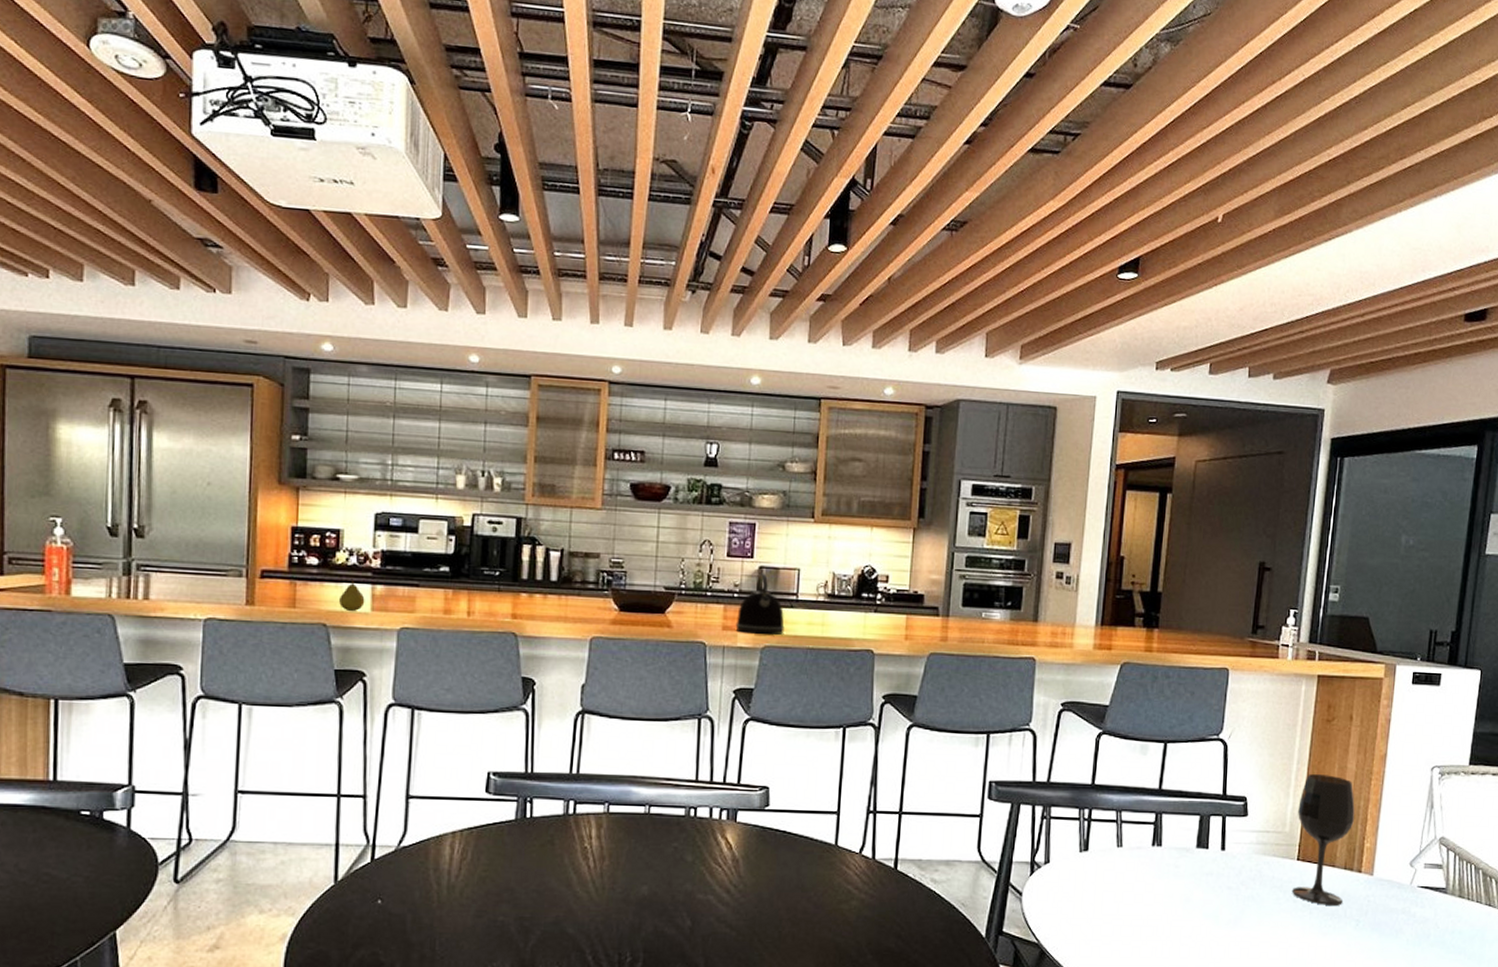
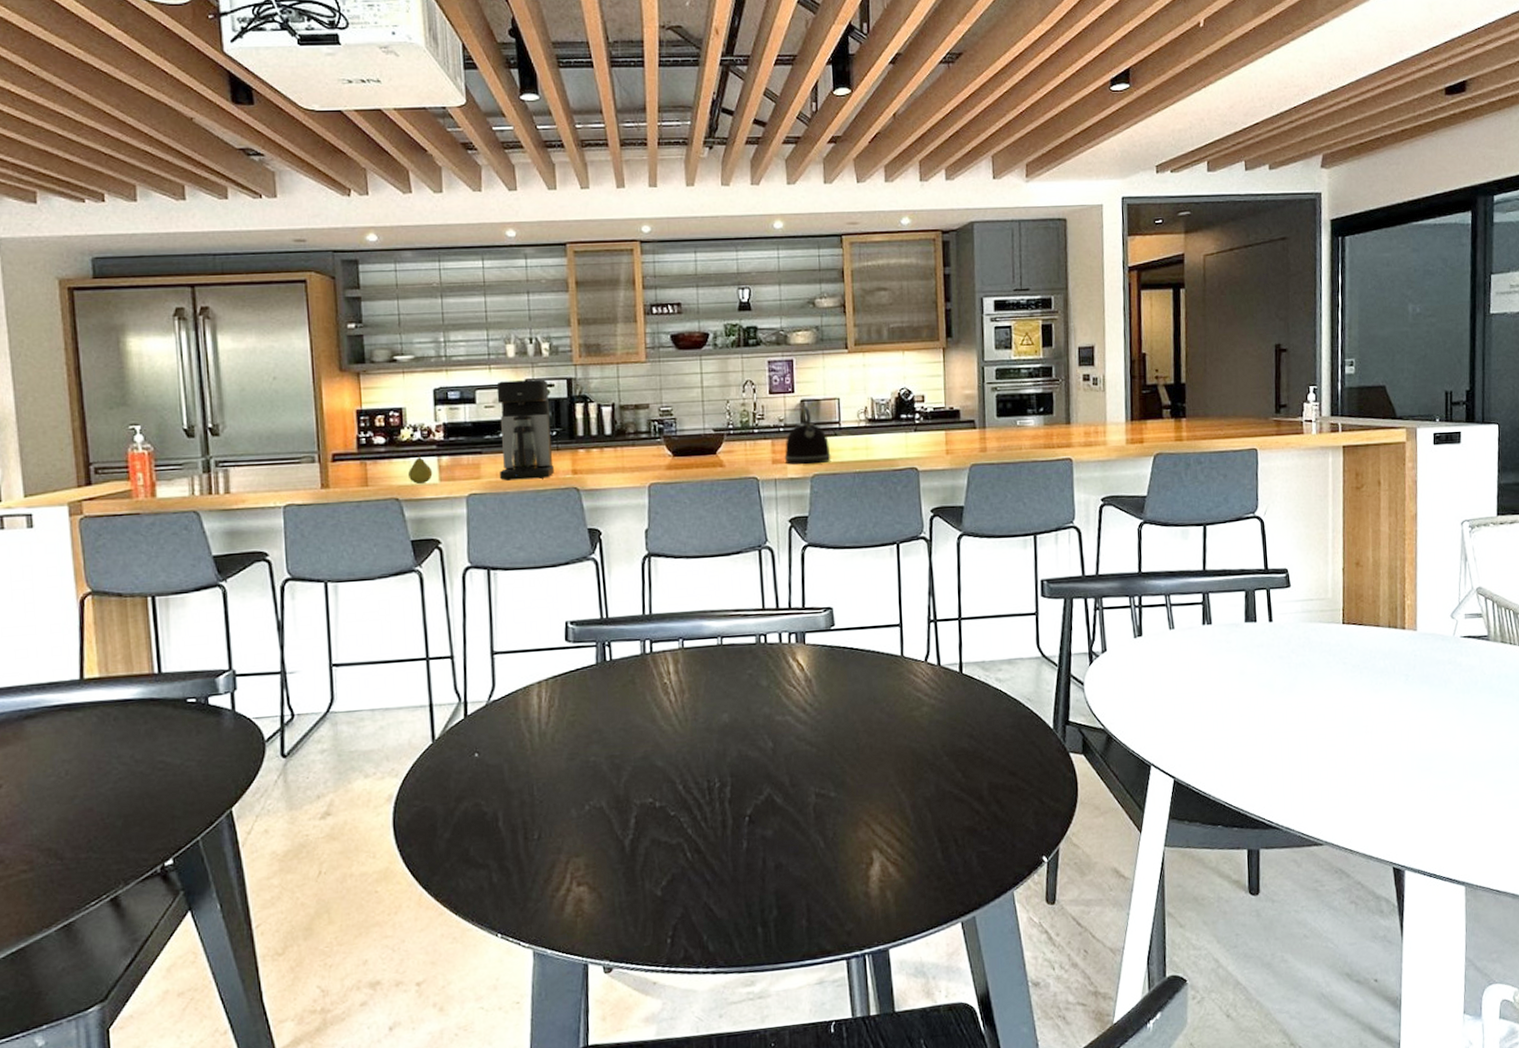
coffee maker: none [435,513,496,620] -> present [496,379,554,481]
wine glass: present [1291,774,1355,905] -> none [1338,539,1393,664]

